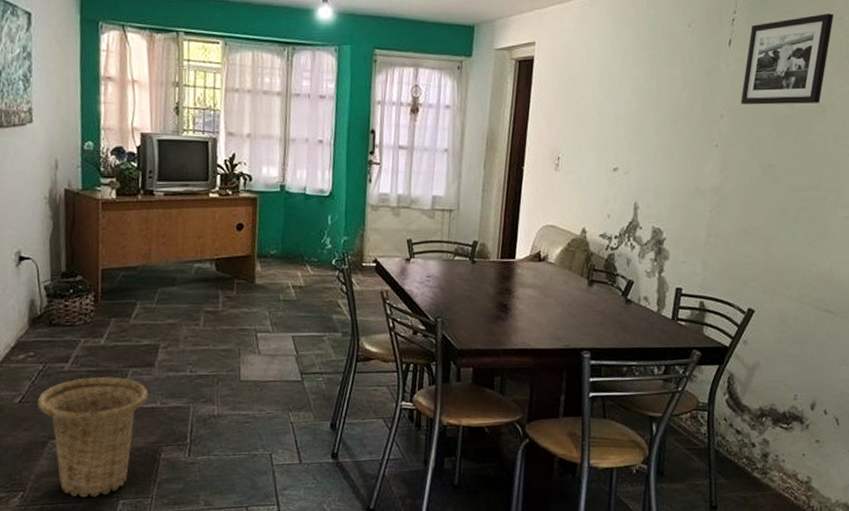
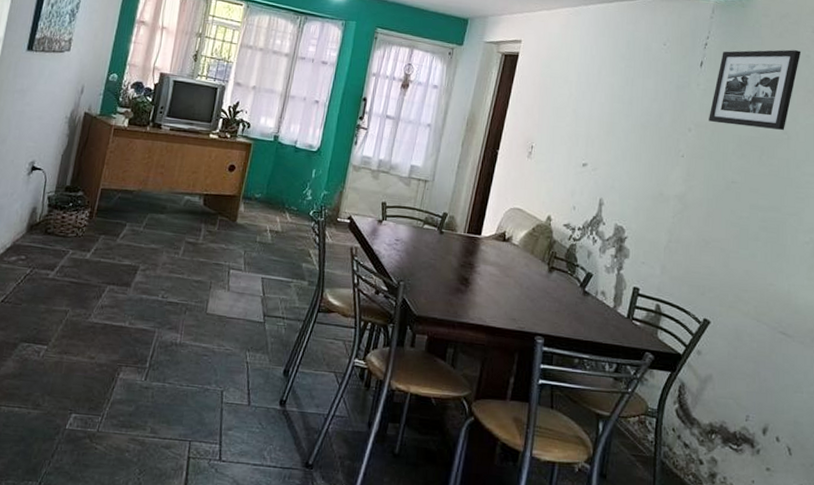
basket: present [37,377,148,498] -> none [17,287,120,407]

